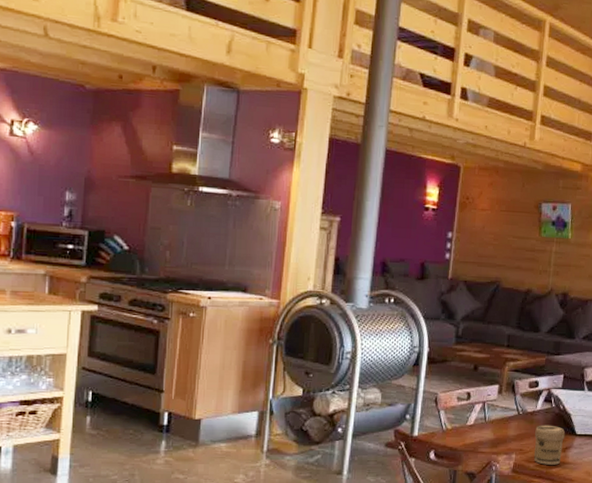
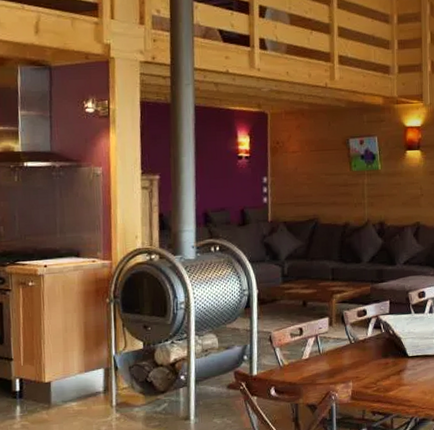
jar: present [534,425,566,465] -> none [368,350,398,389]

